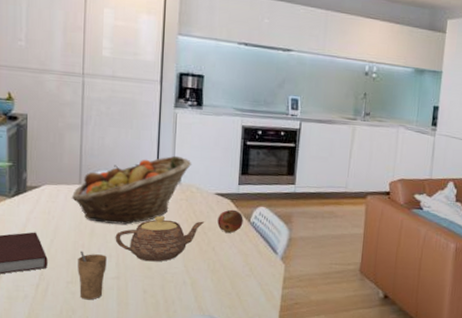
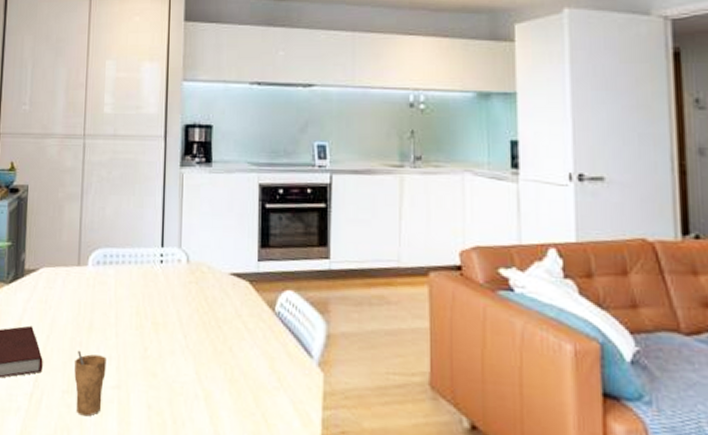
fruit basket: present [71,155,192,225] -> none [69,226,202,316]
teapot: present [115,215,205,262] -> none [115,304,219,367]
fruit: present [217,209,243,233] -> none [234,294,266,327]

